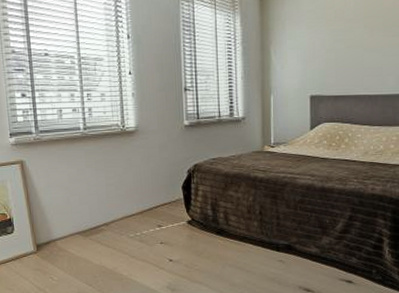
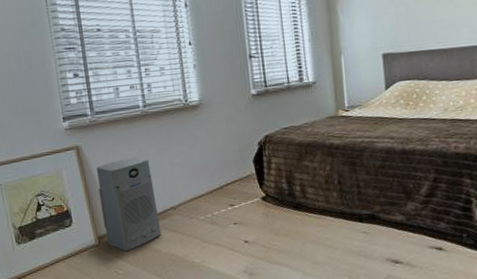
air purifier: none [38,174,94,260] -> present [97,157,162,252]

